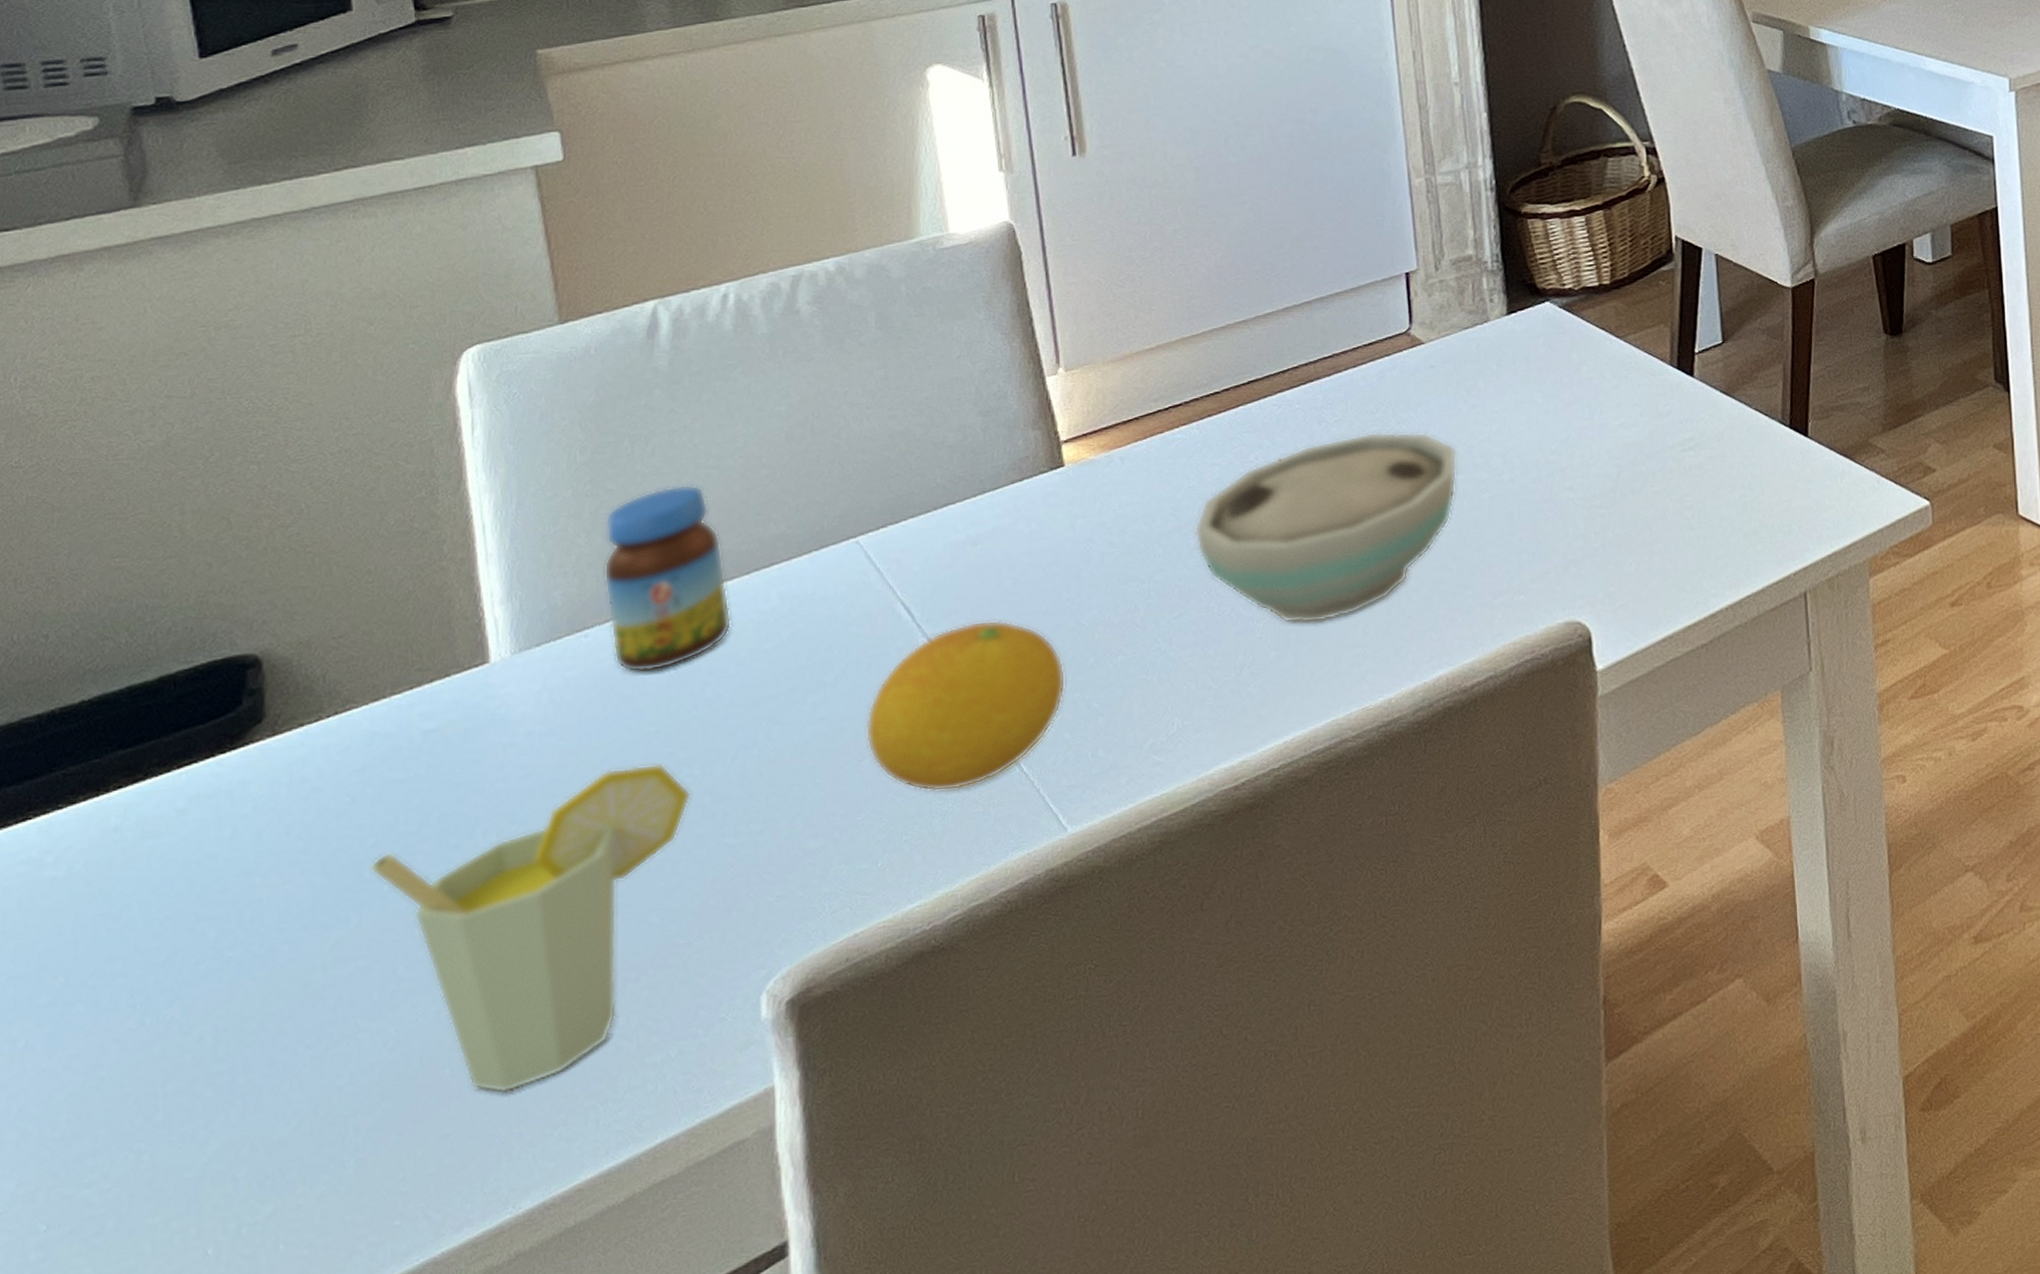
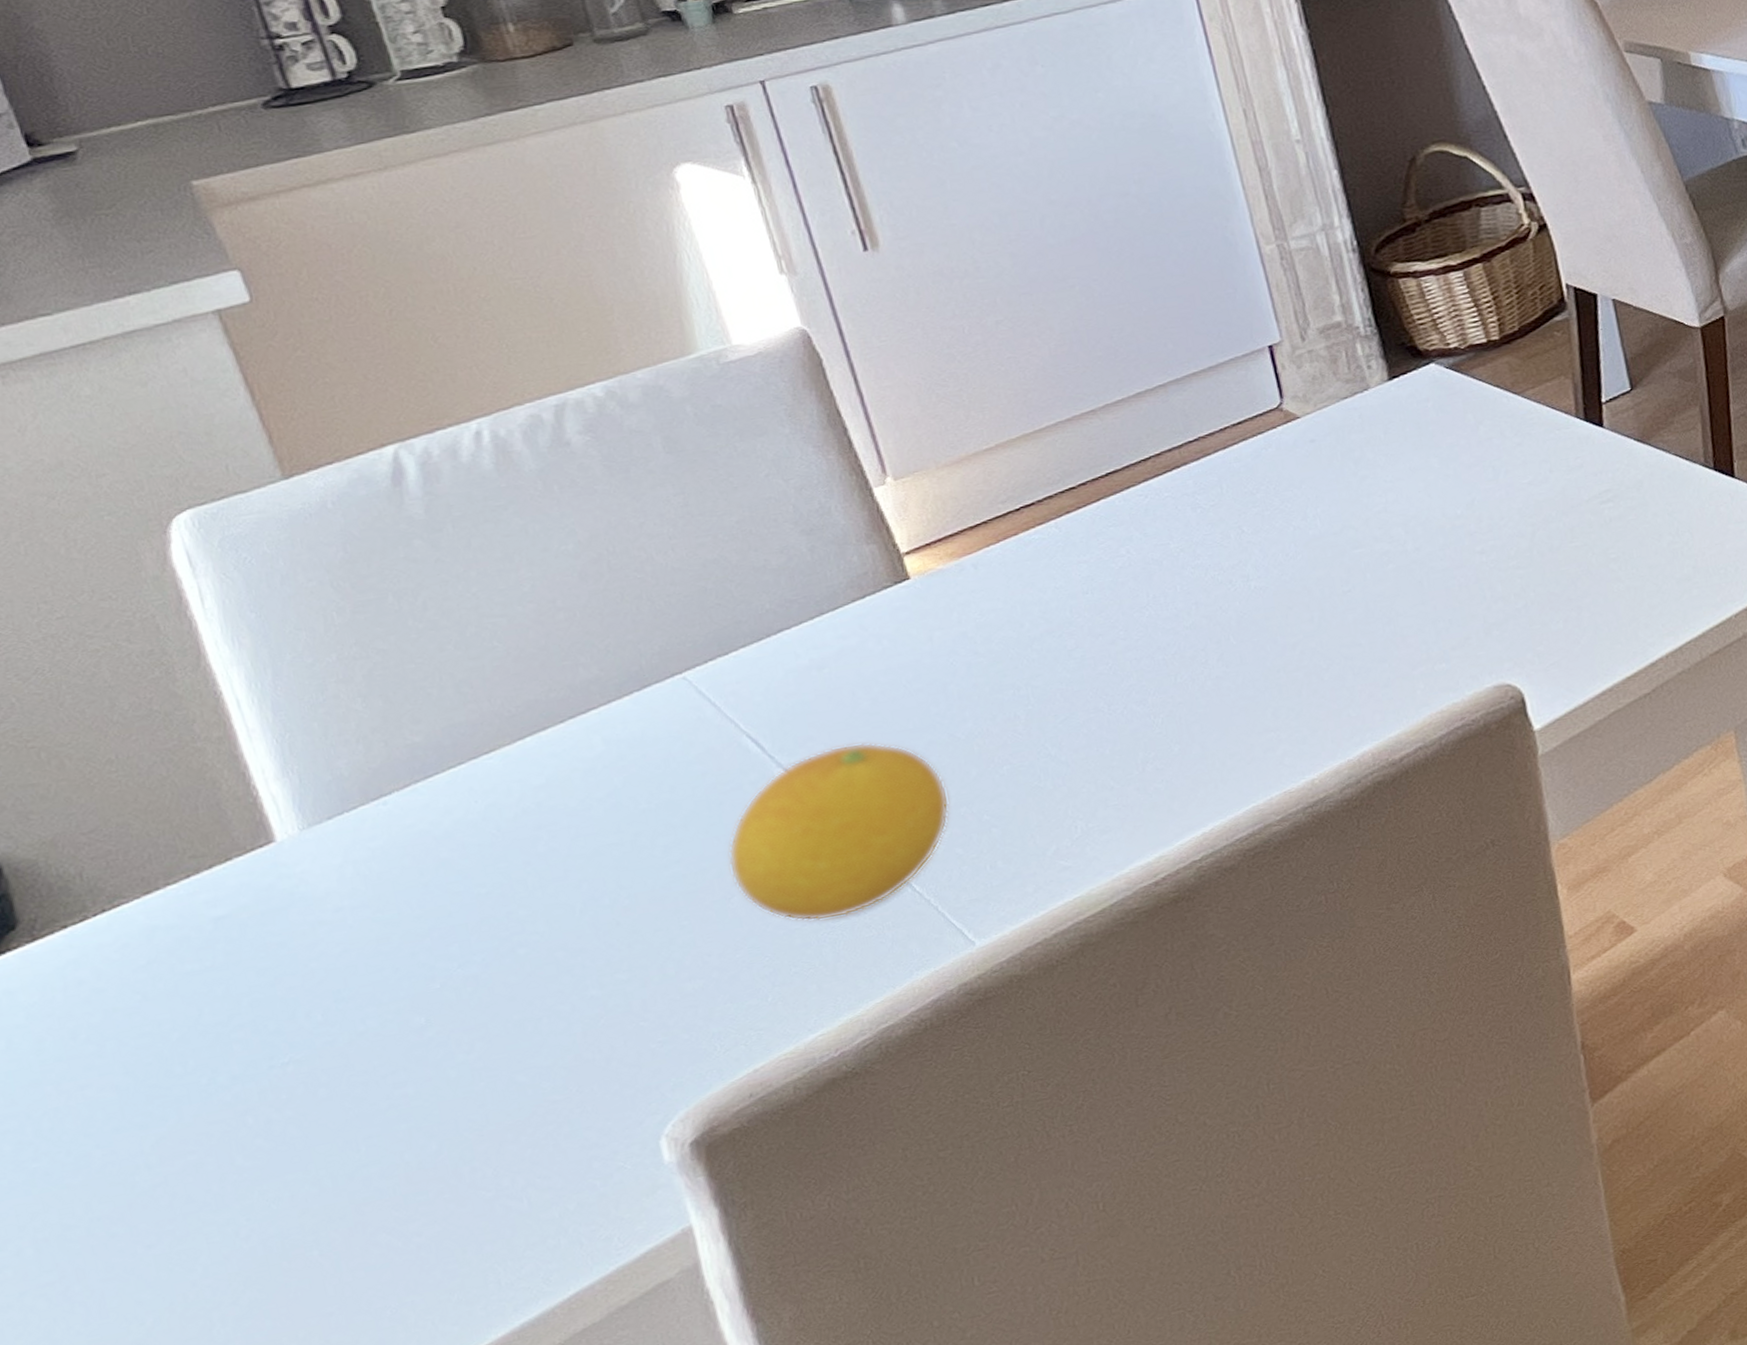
cup: present [369,763,692,1094] -> none [179,923,542,1267]
jar: present [604,485,732,673] -> none [383,635,555,836]
bowl: present [1194,431,1457,624] -> none [1068,508,1357,716]

